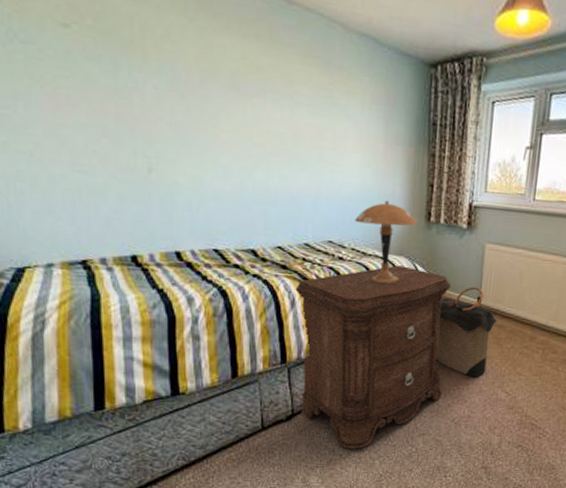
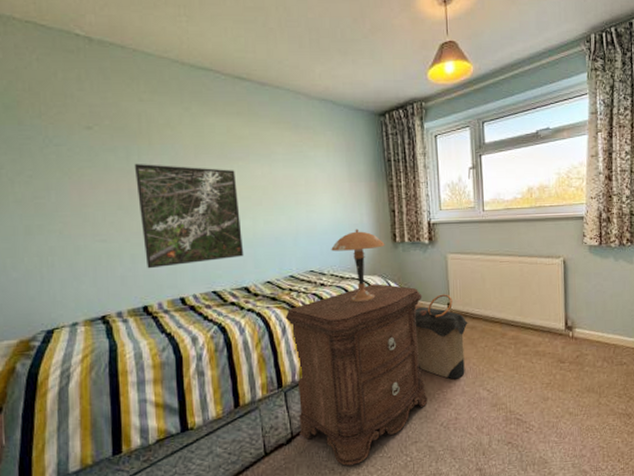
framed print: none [123,82,253,215] -> present [134,164,244,269]

